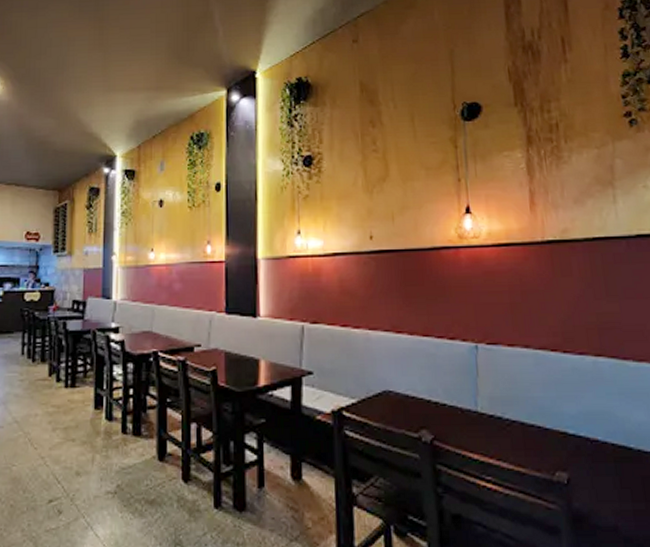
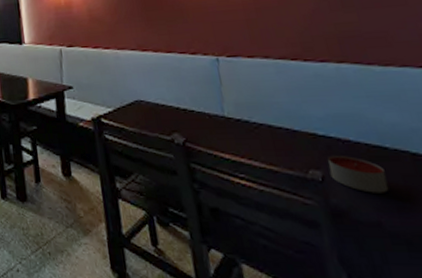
candle: none [575,455,629,496] -> present [327,155,389,193]

